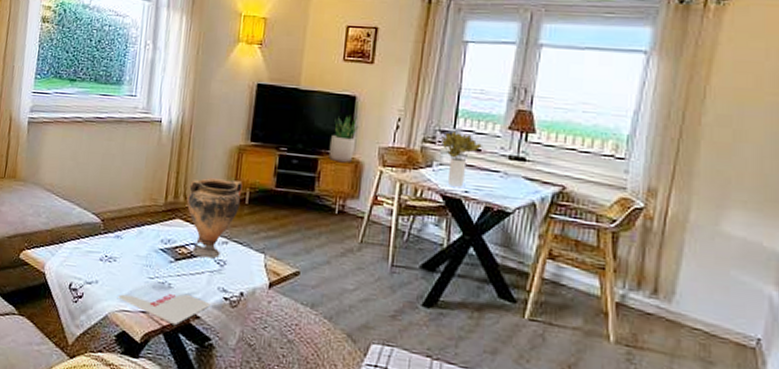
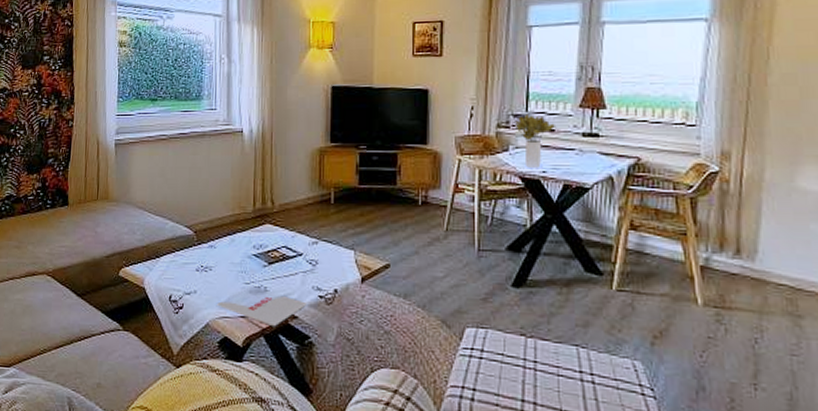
vase: present [187,178,243,259] -> none [275,182,327,259]
planter: present [328,115,358,164] -> none [407,108,433,155]

